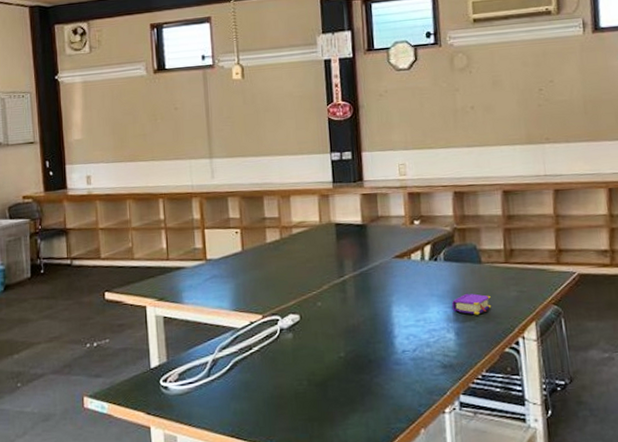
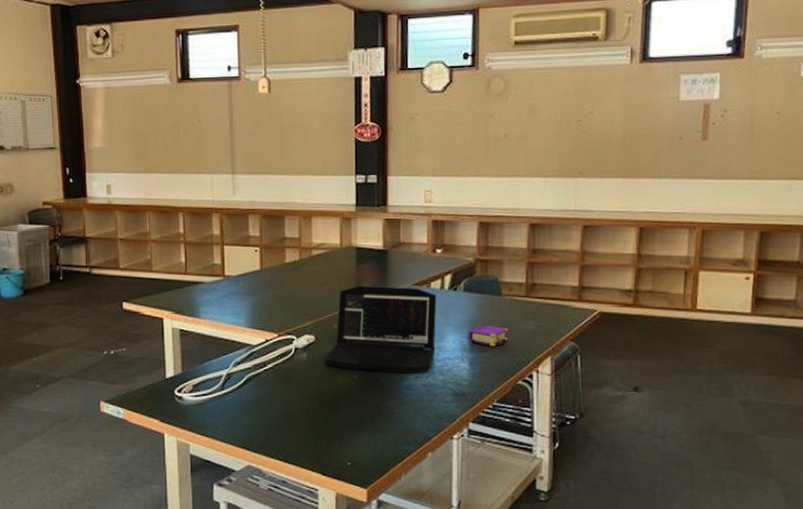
laptop: none [311,260,421,348] -> present [325,285,437,373]

